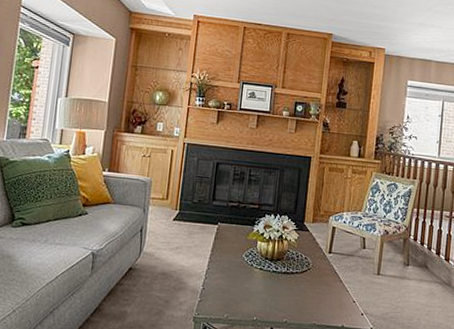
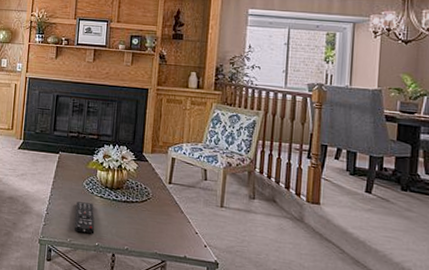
remote control: none [232,275,254,309] -> present [74,201,95,235]

